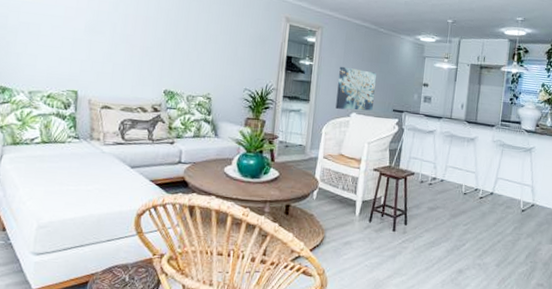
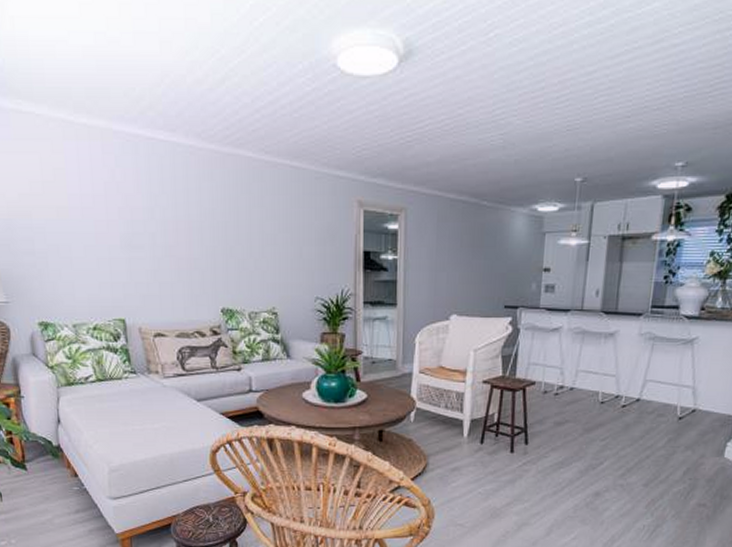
wall art: present [335,66,376,111] -> none [430,257,480,311]

